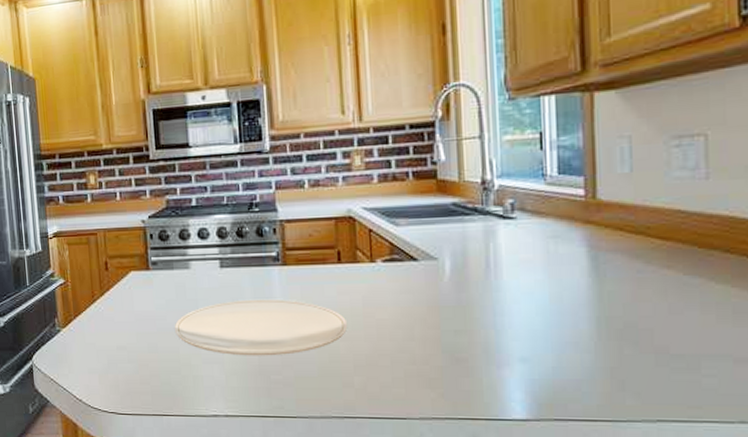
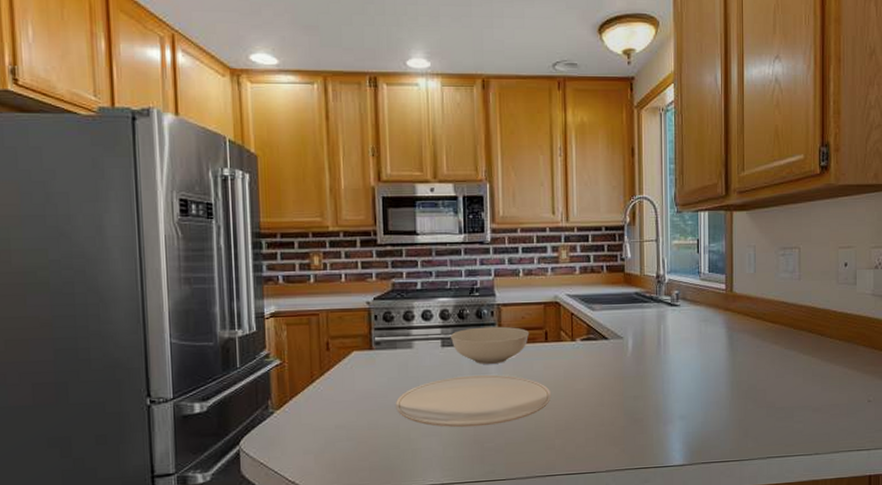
bowl: none [228,245,319,287] -> present [450,326,530,364]

